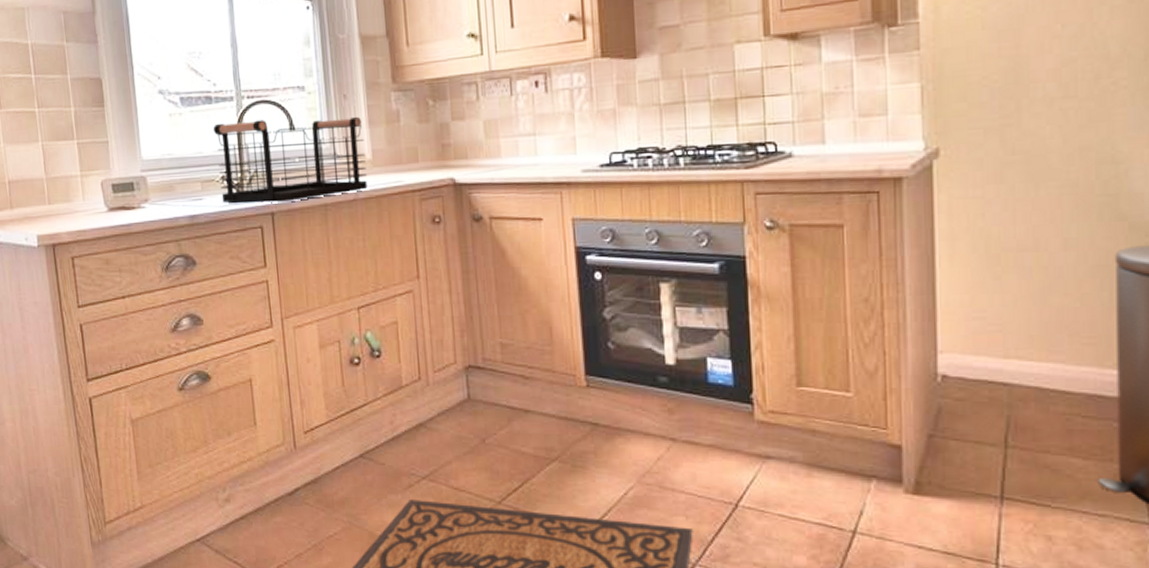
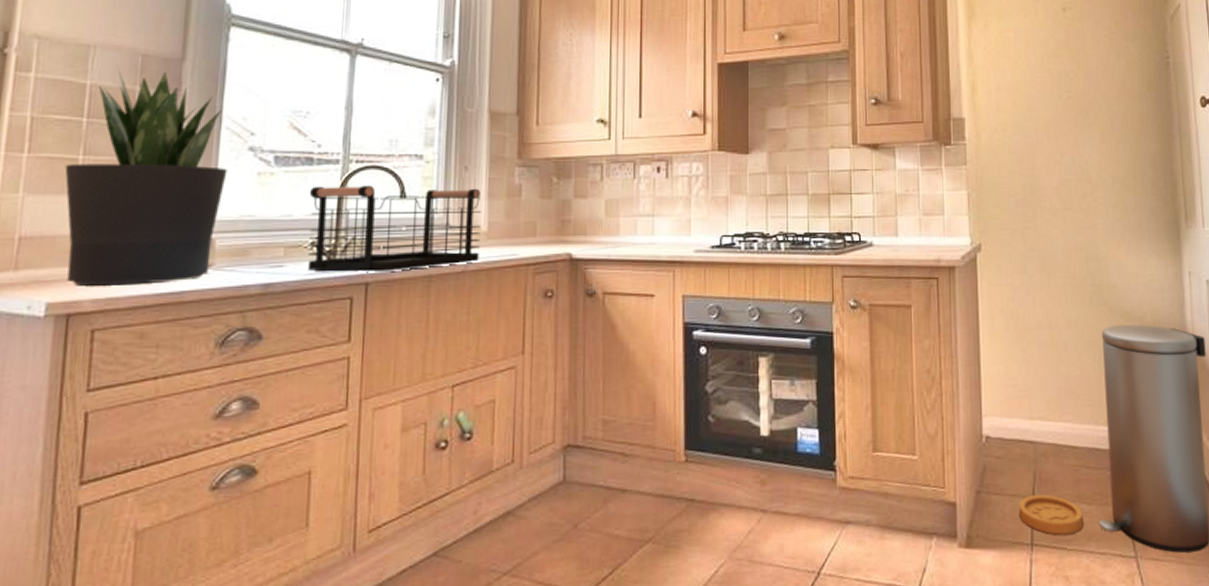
planter: none [27,25,146,221] -> present [65,66,228,286]
pet bowl: none [986,443,1076,492] -> present [1019,494,1084,536]

